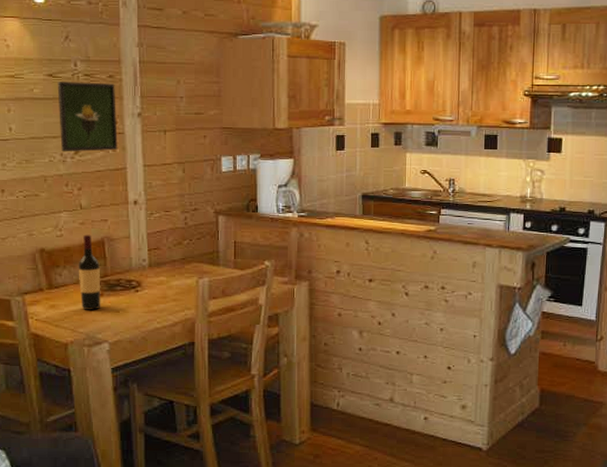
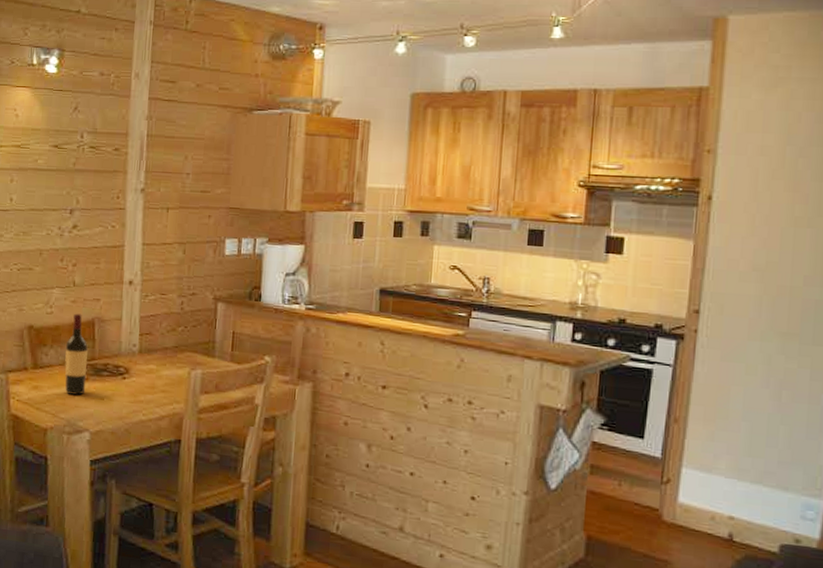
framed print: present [57,81,118,152] -> none [60,153,120,227]

